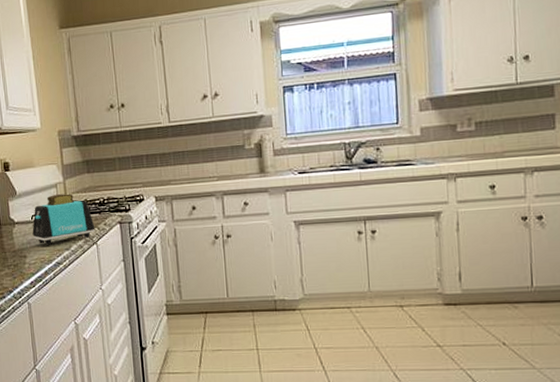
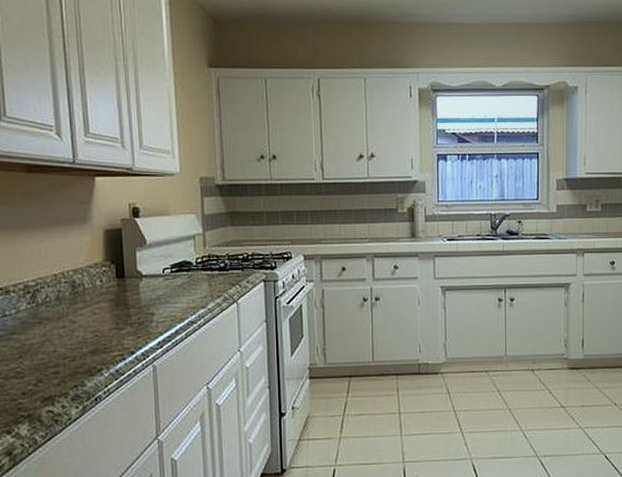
toaster: present [32,193,95,245] -> none [163,247,236,302]

